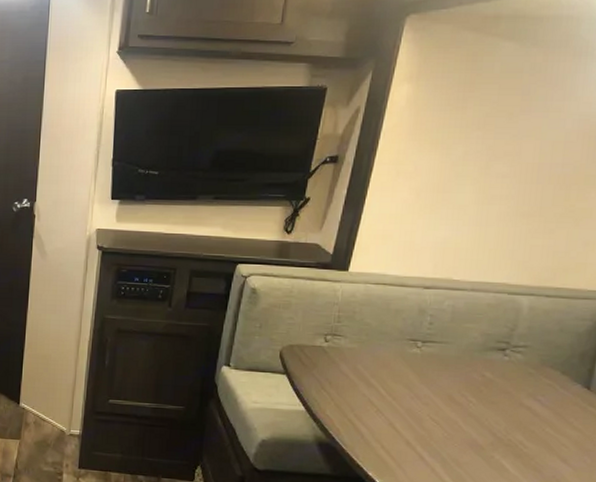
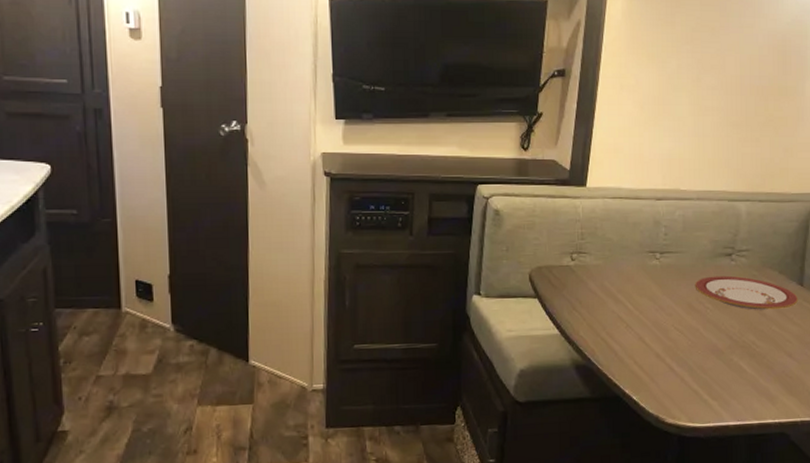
plate: none [458,369,582,411] -> present [695,275,798,310]

